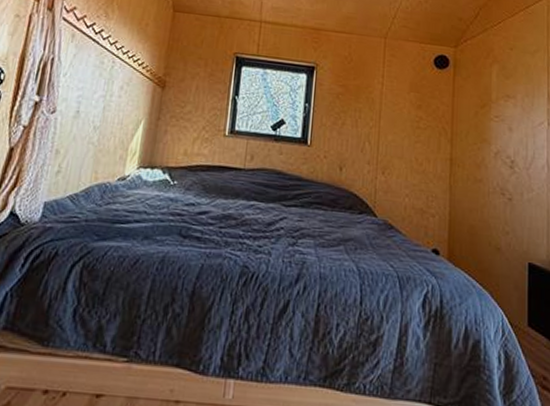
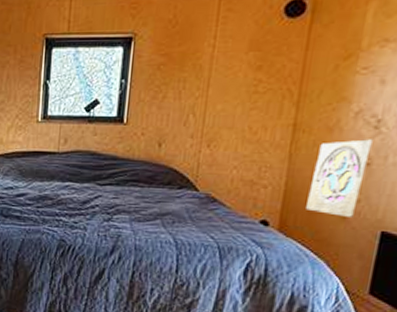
wall ornament: none [468,176,510,248] -> present [306,139,373,217]

